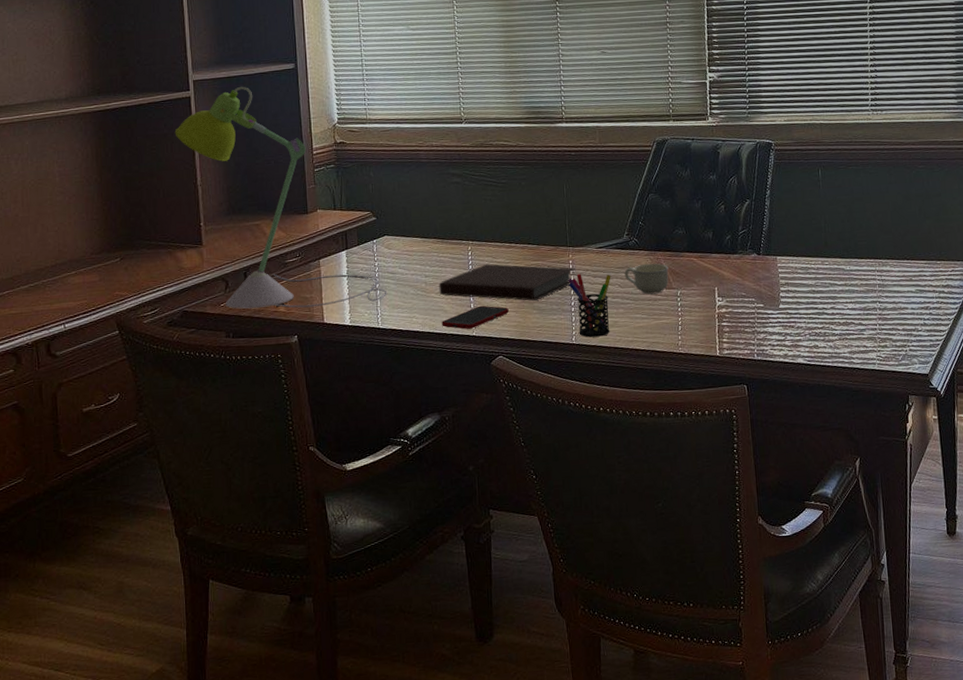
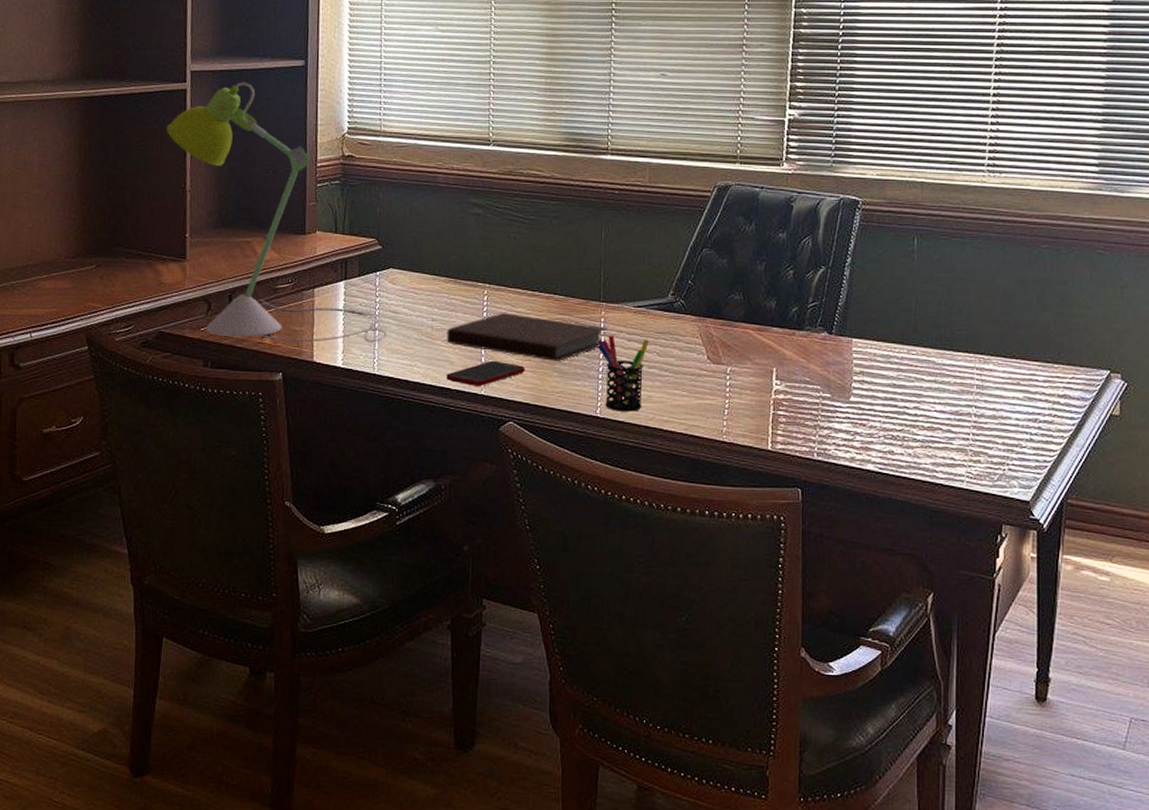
cup: present [624,263,669,295] -> none [665,331,719,369]

